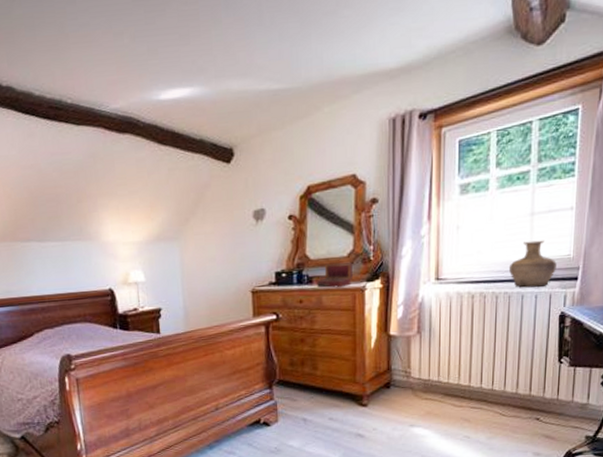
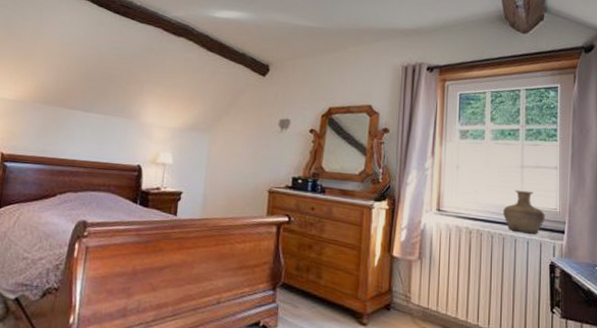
wooden box: present [317,263,353,289] -> none [329,178,363,204]

